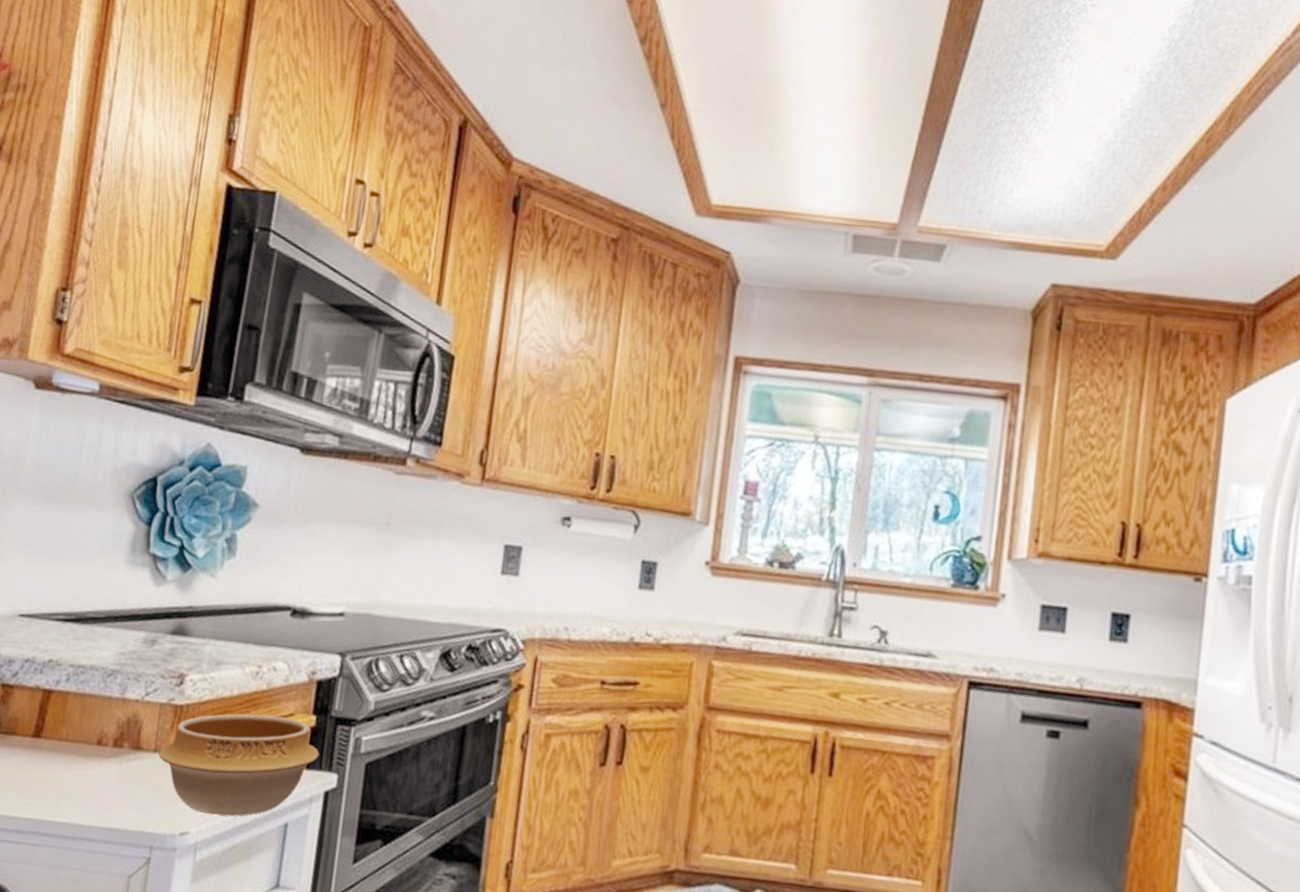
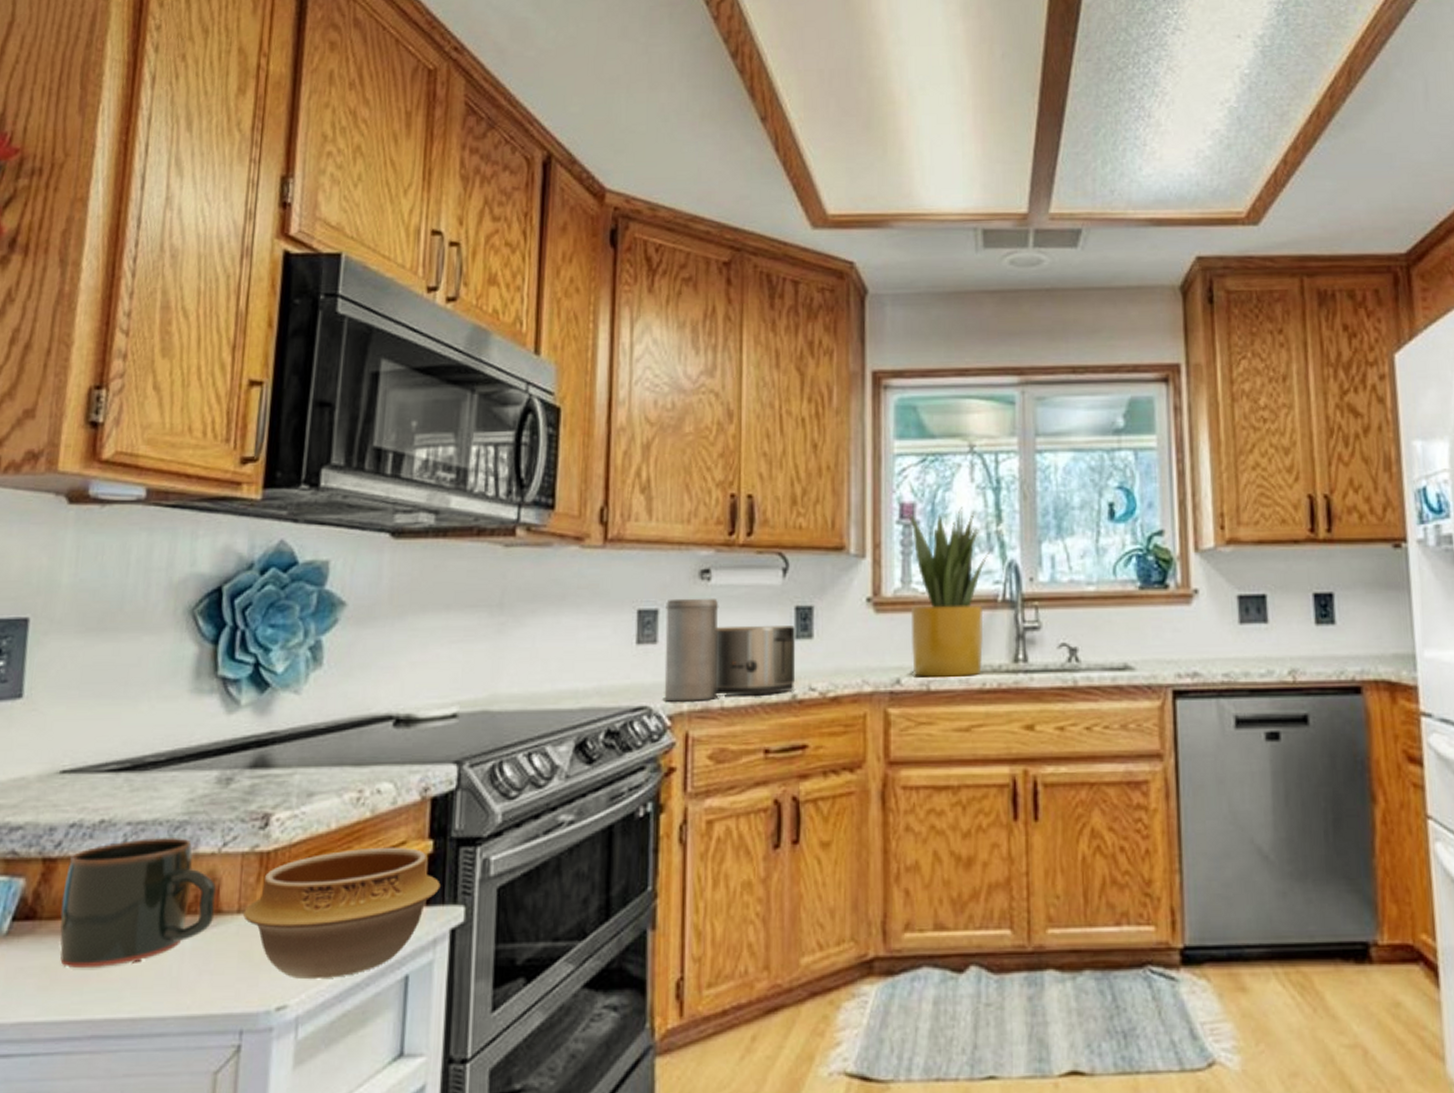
mug: none [13,679,139,779] -> present [60,837,217,969]
canister: none [519,539,576,632] -> present [664,598,719,703]
toaster: none [564,568,640,634] -> present [715,625,796,696]
planter: none [738,489,820,643] -> present [908,506,990,677]

